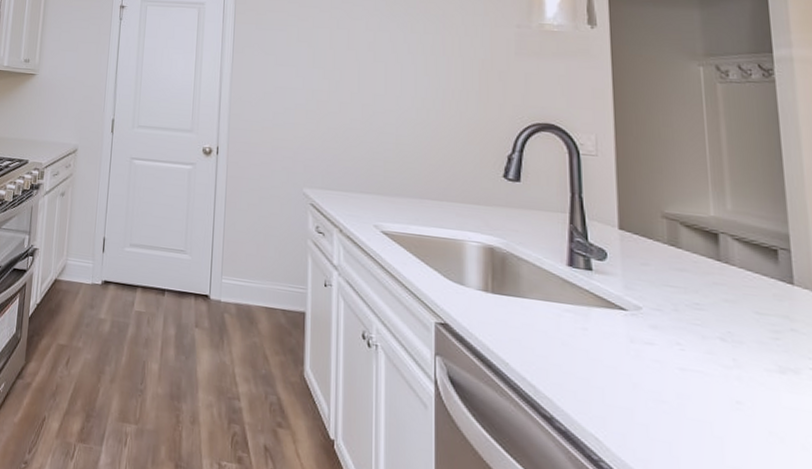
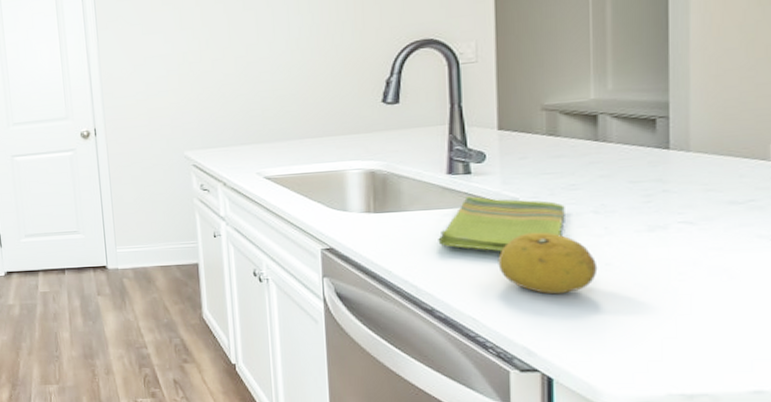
dish towel: none [558,295,691,363] -> present [438,196,565,251]
fruit: none [621,348,729,428] -> present [498,232,598,295]

